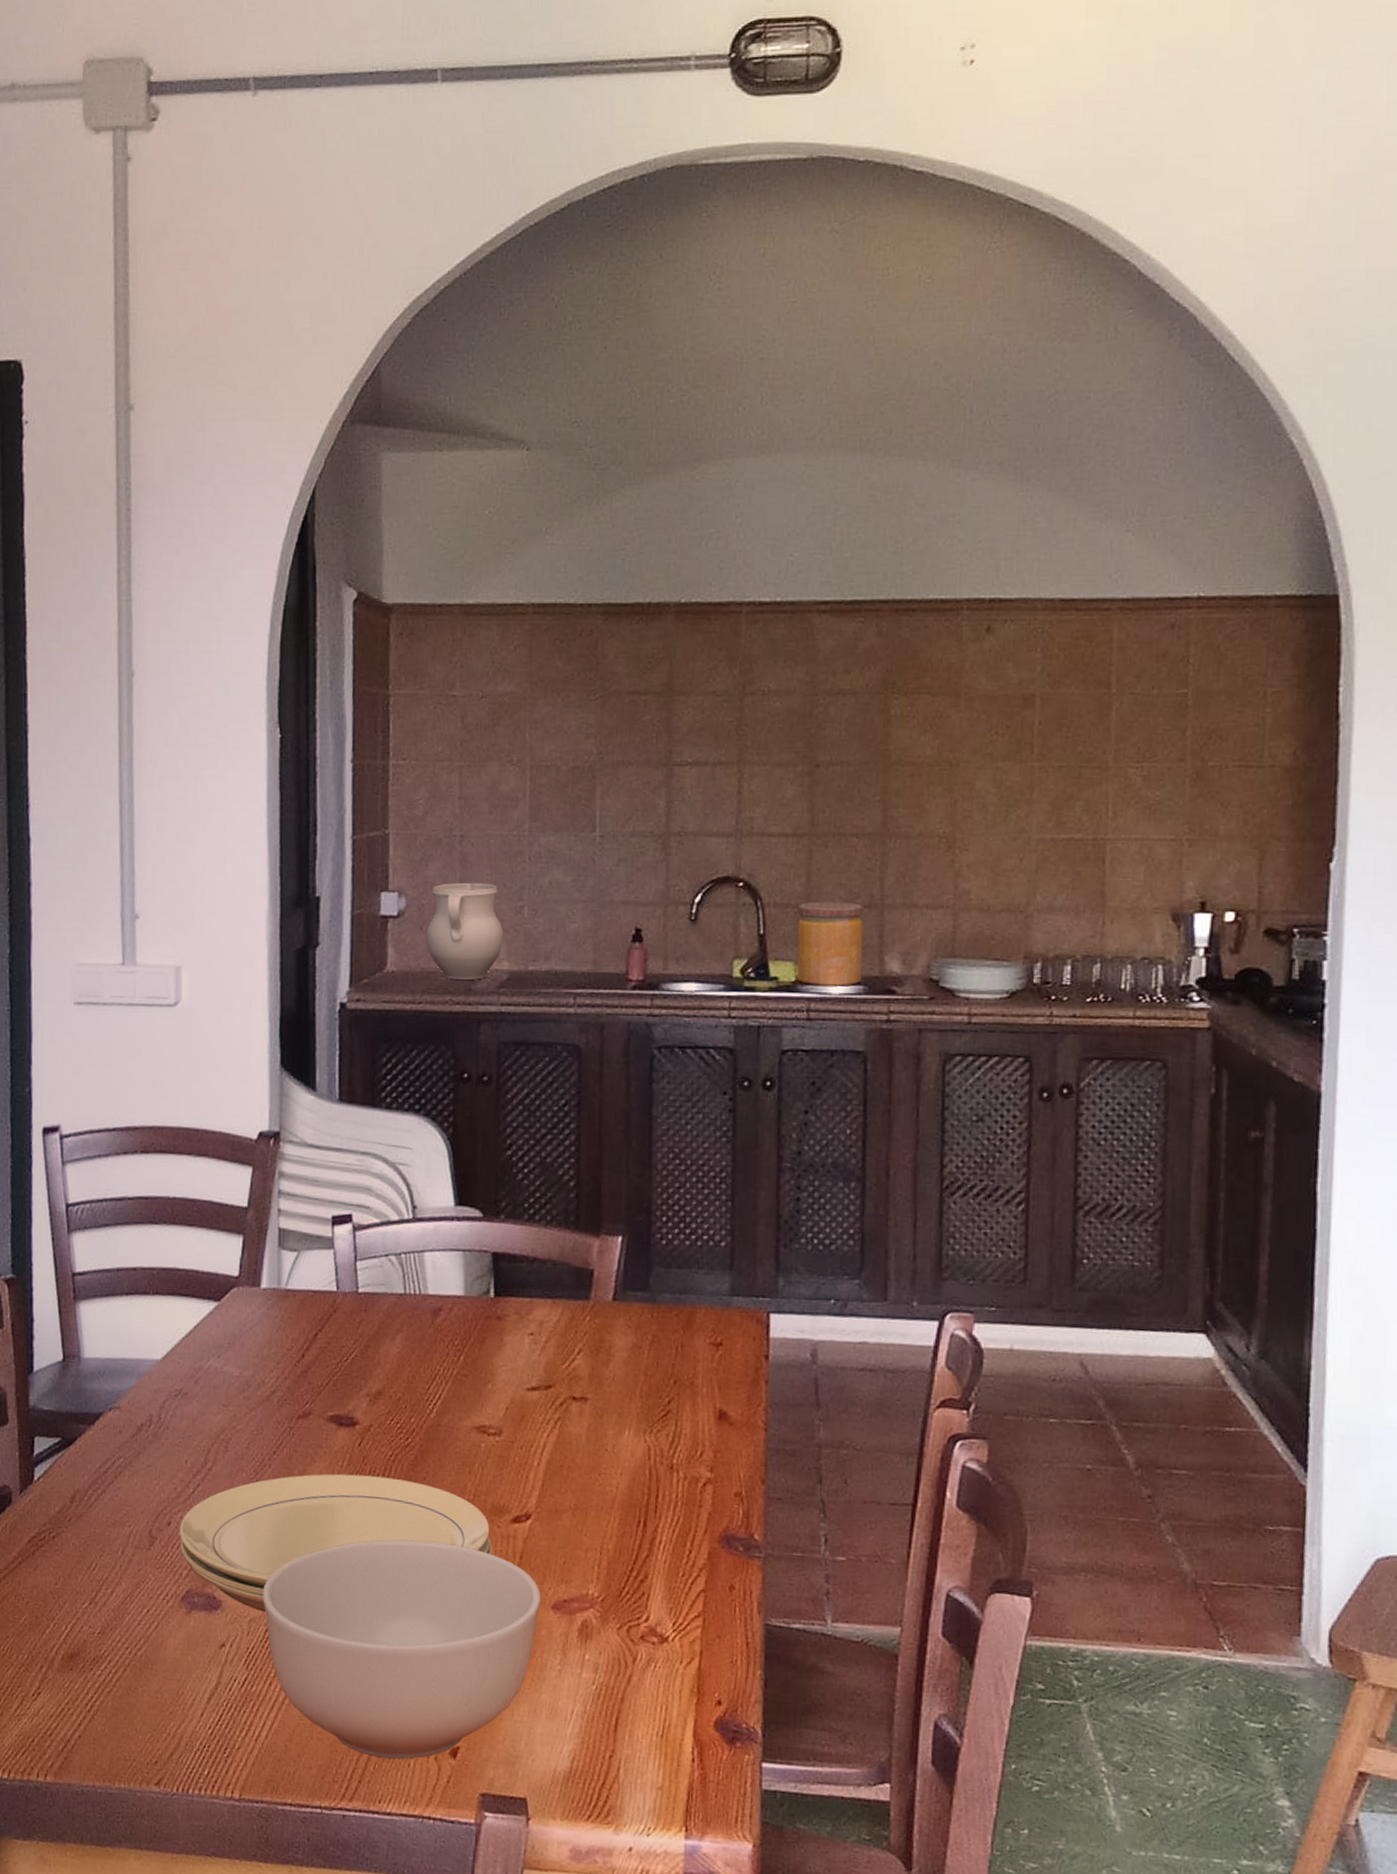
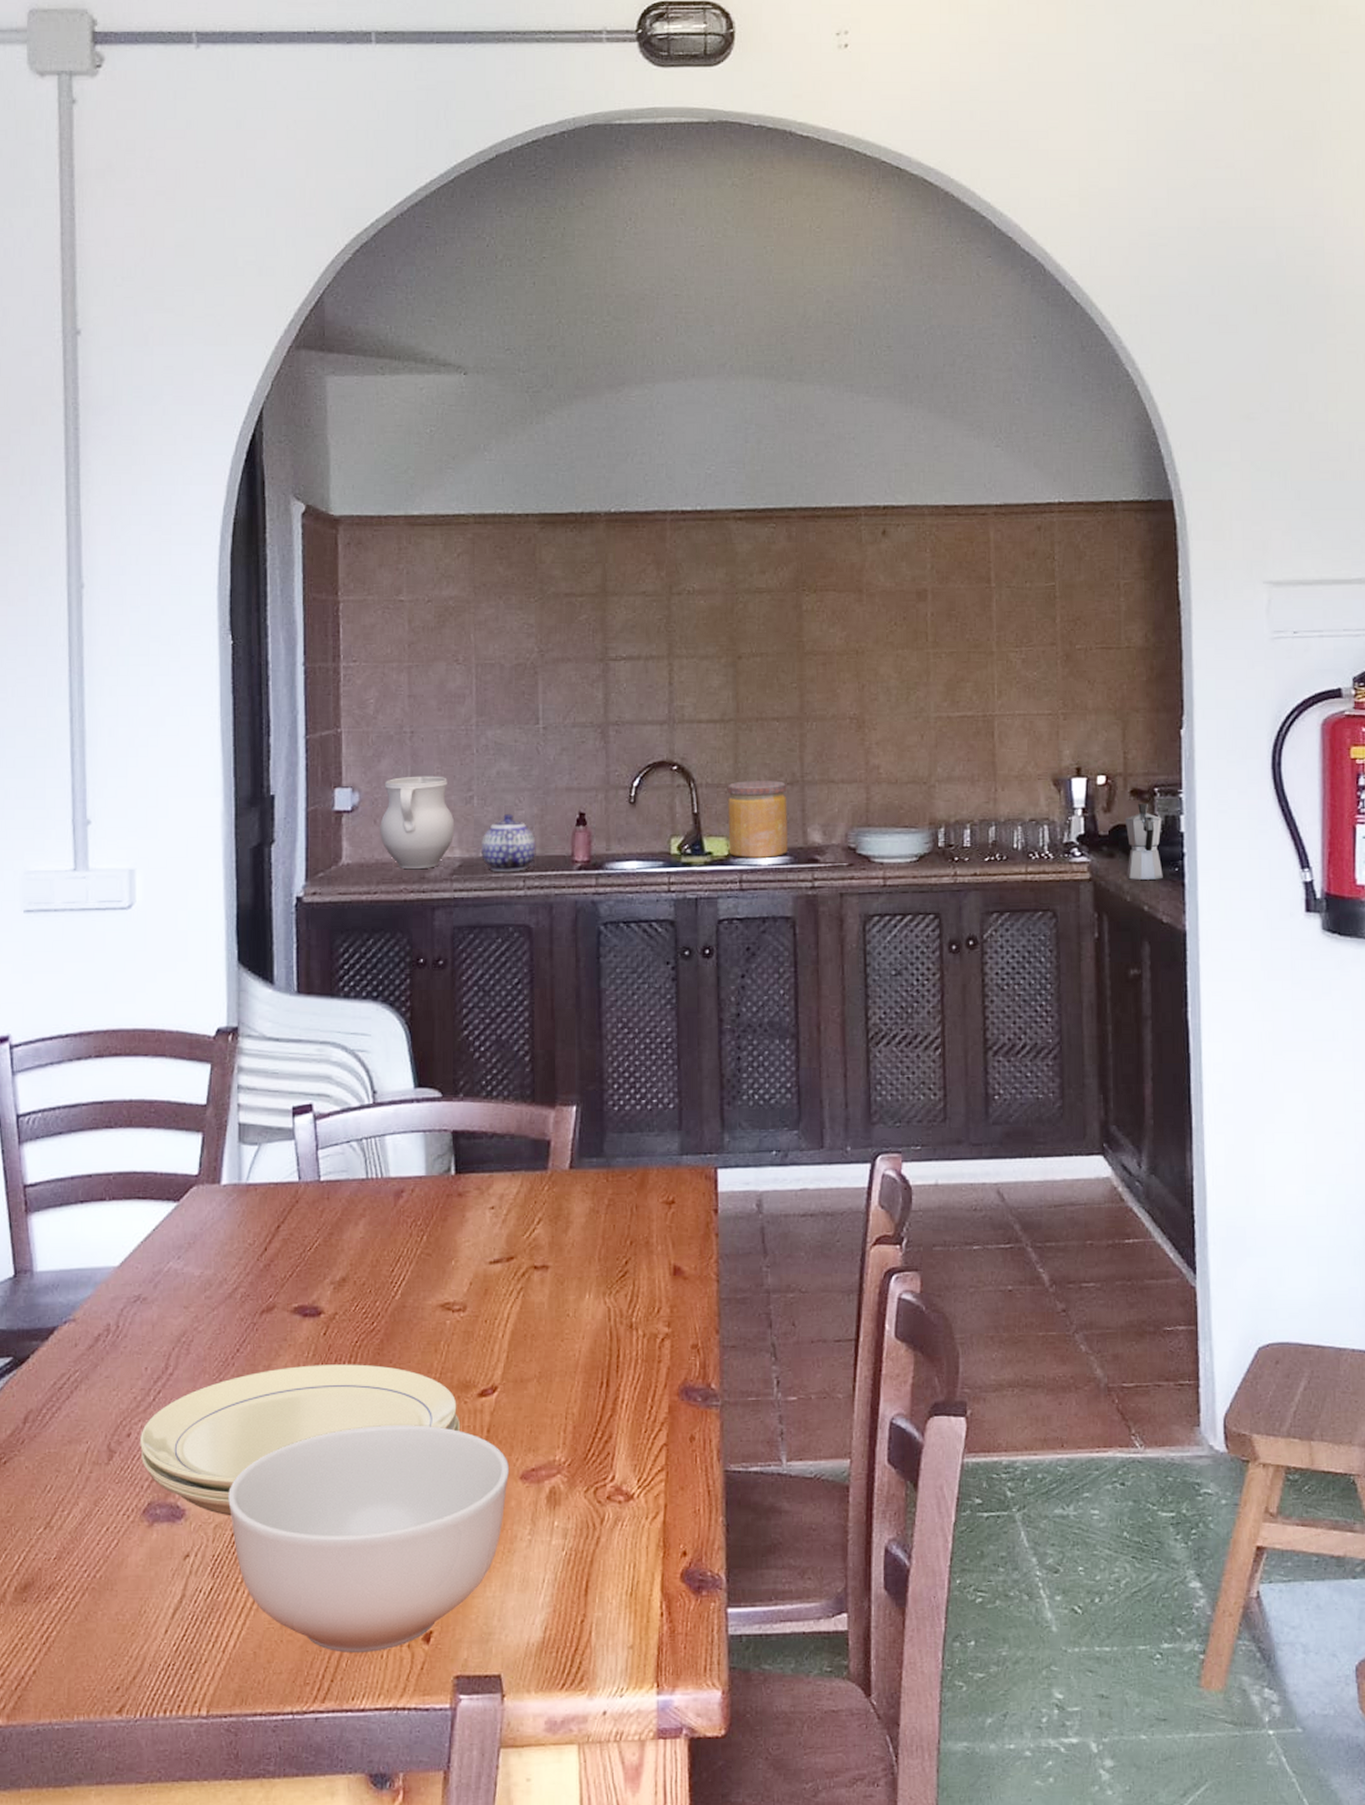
teapot: none [529,925,589,989] -> present [480,813,536,873]
coffee maker: none [1253,945,1300,1033] -> present [1125,803,1163,880]

